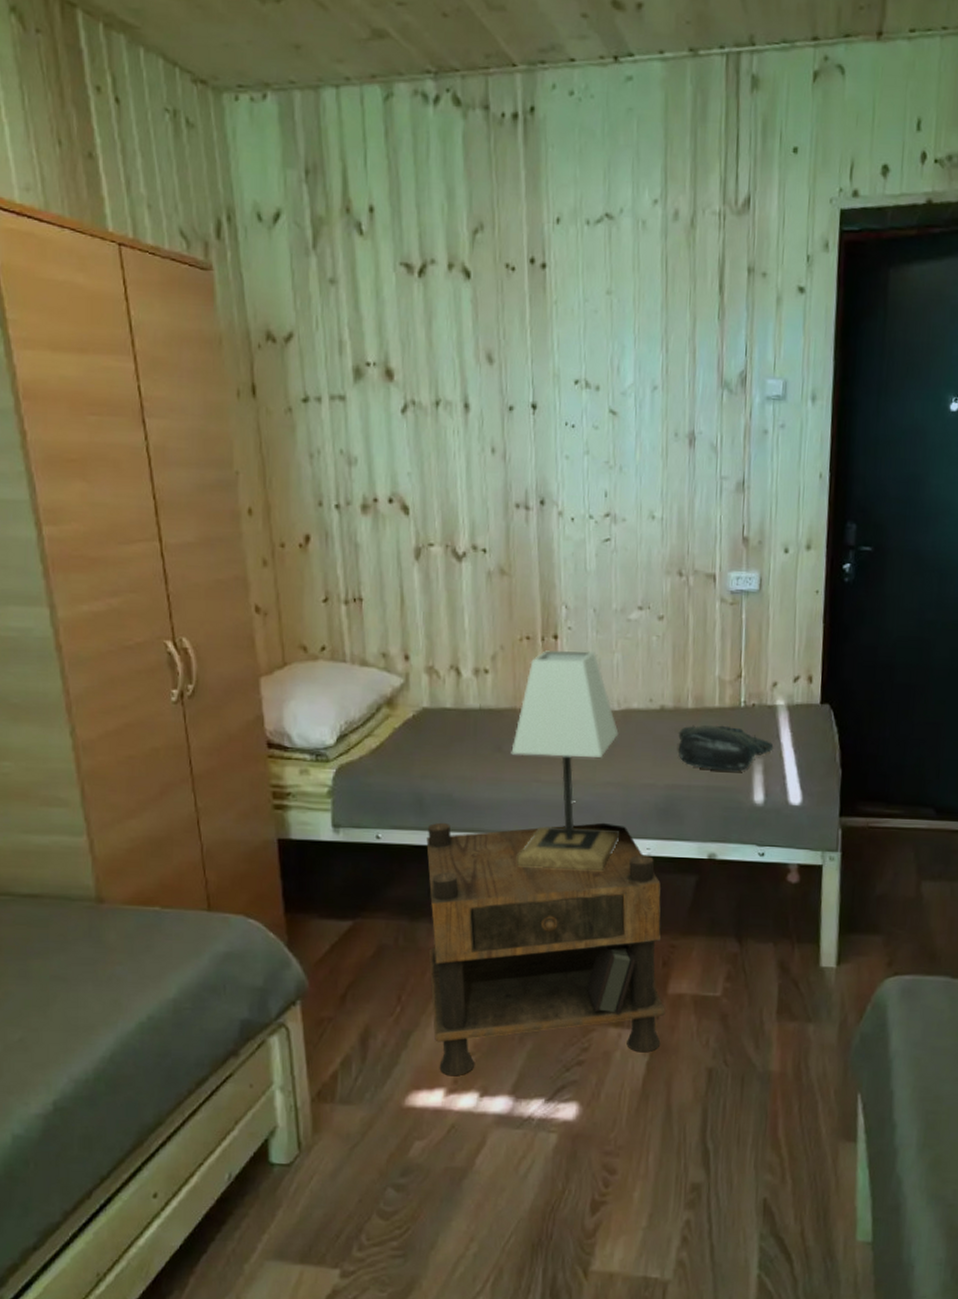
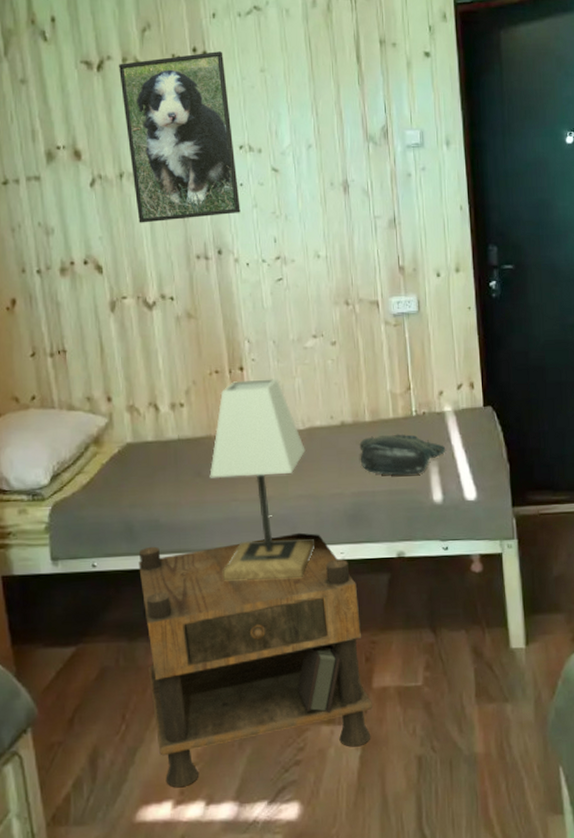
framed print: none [443,264,570,461] -> present [119,51,241,223]

